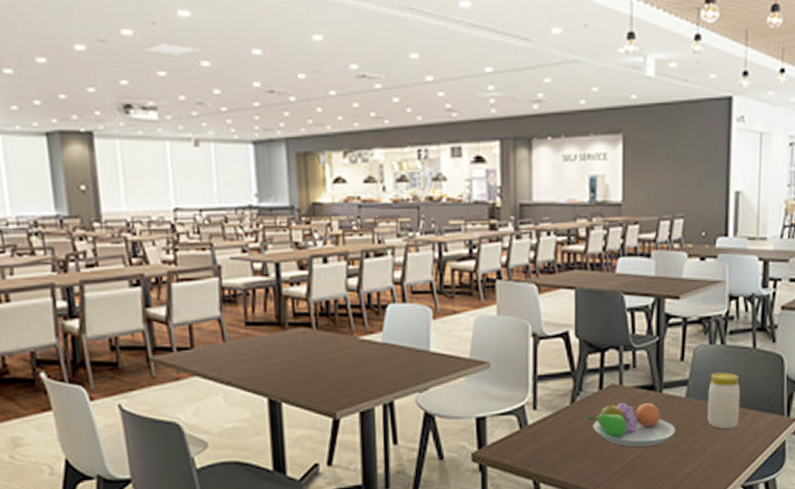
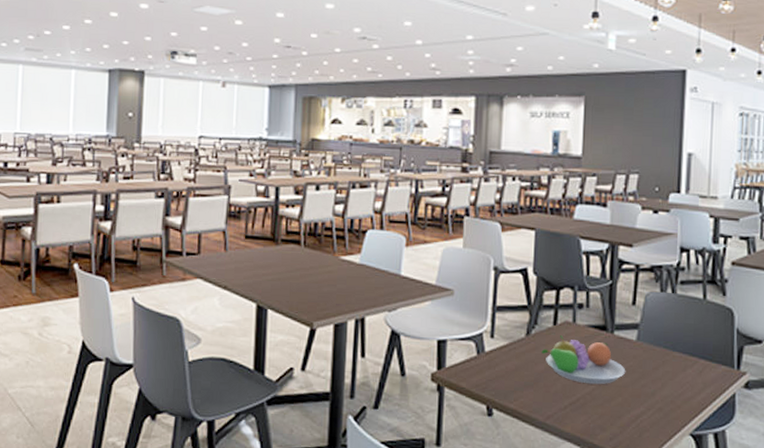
jar: present [707,372,741,429] -> none [657,319,691,376]

